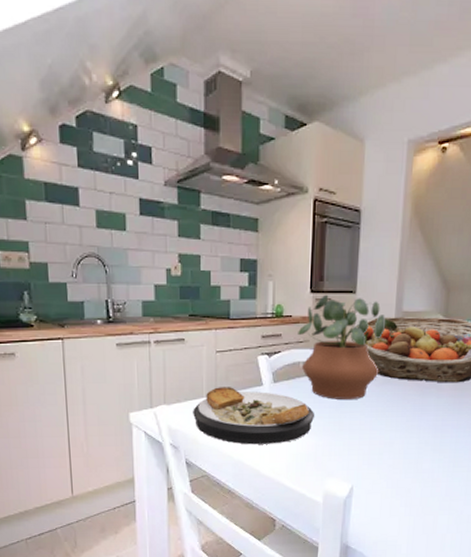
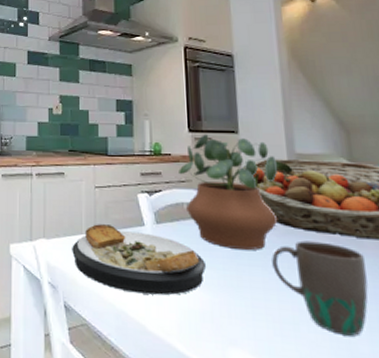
mug: none [369,388,440,458] -> present [272,240,369,336]

